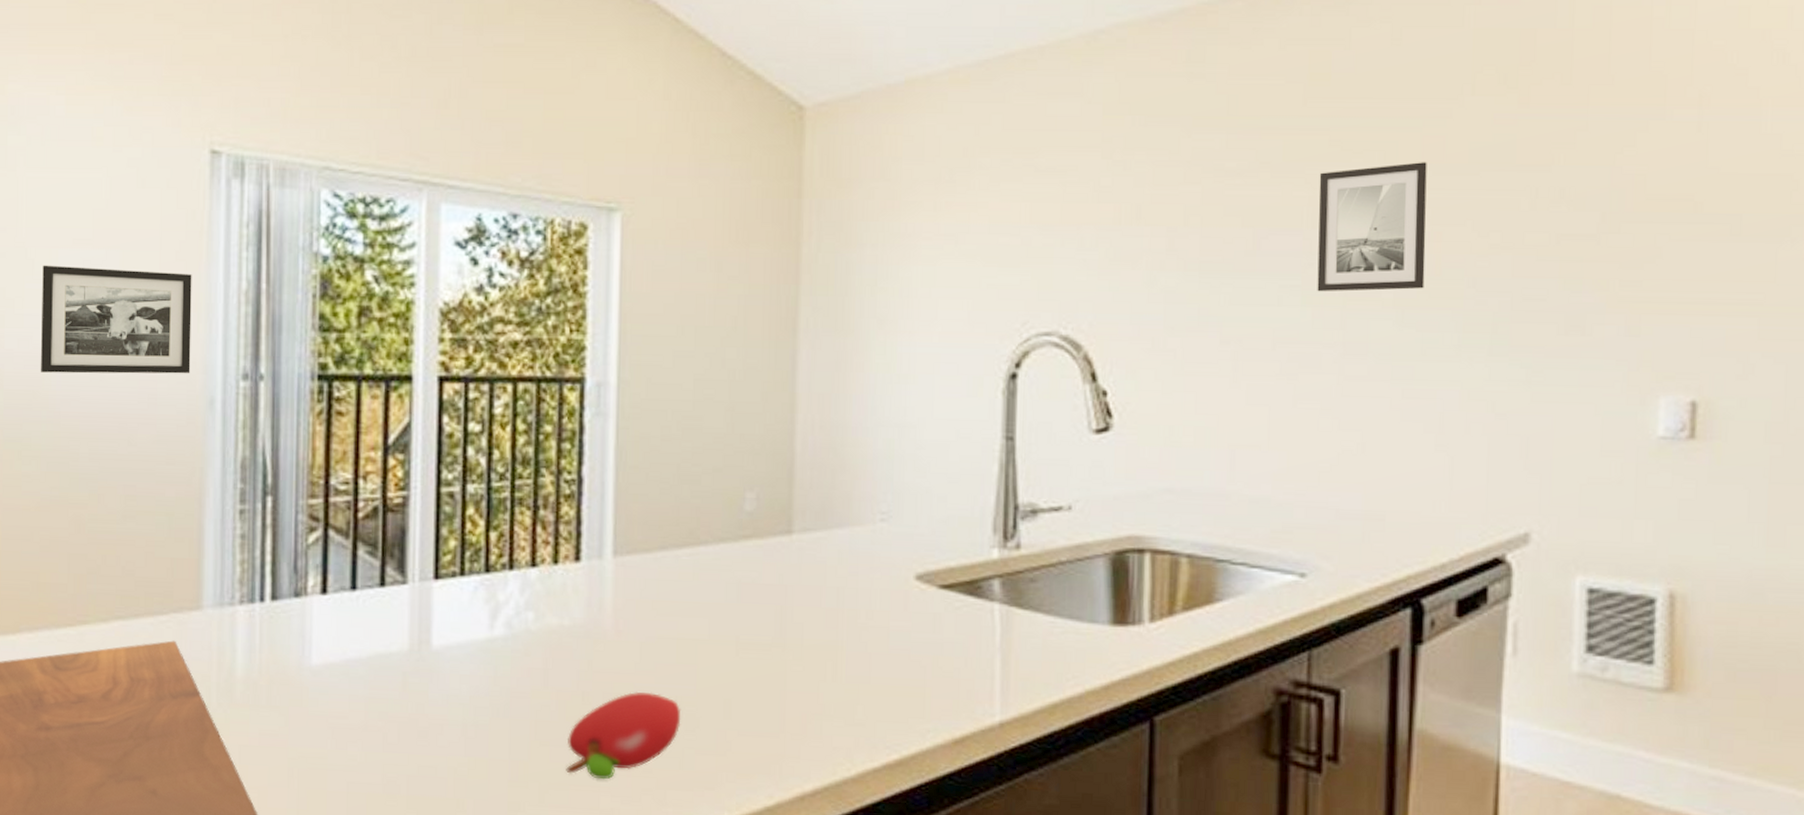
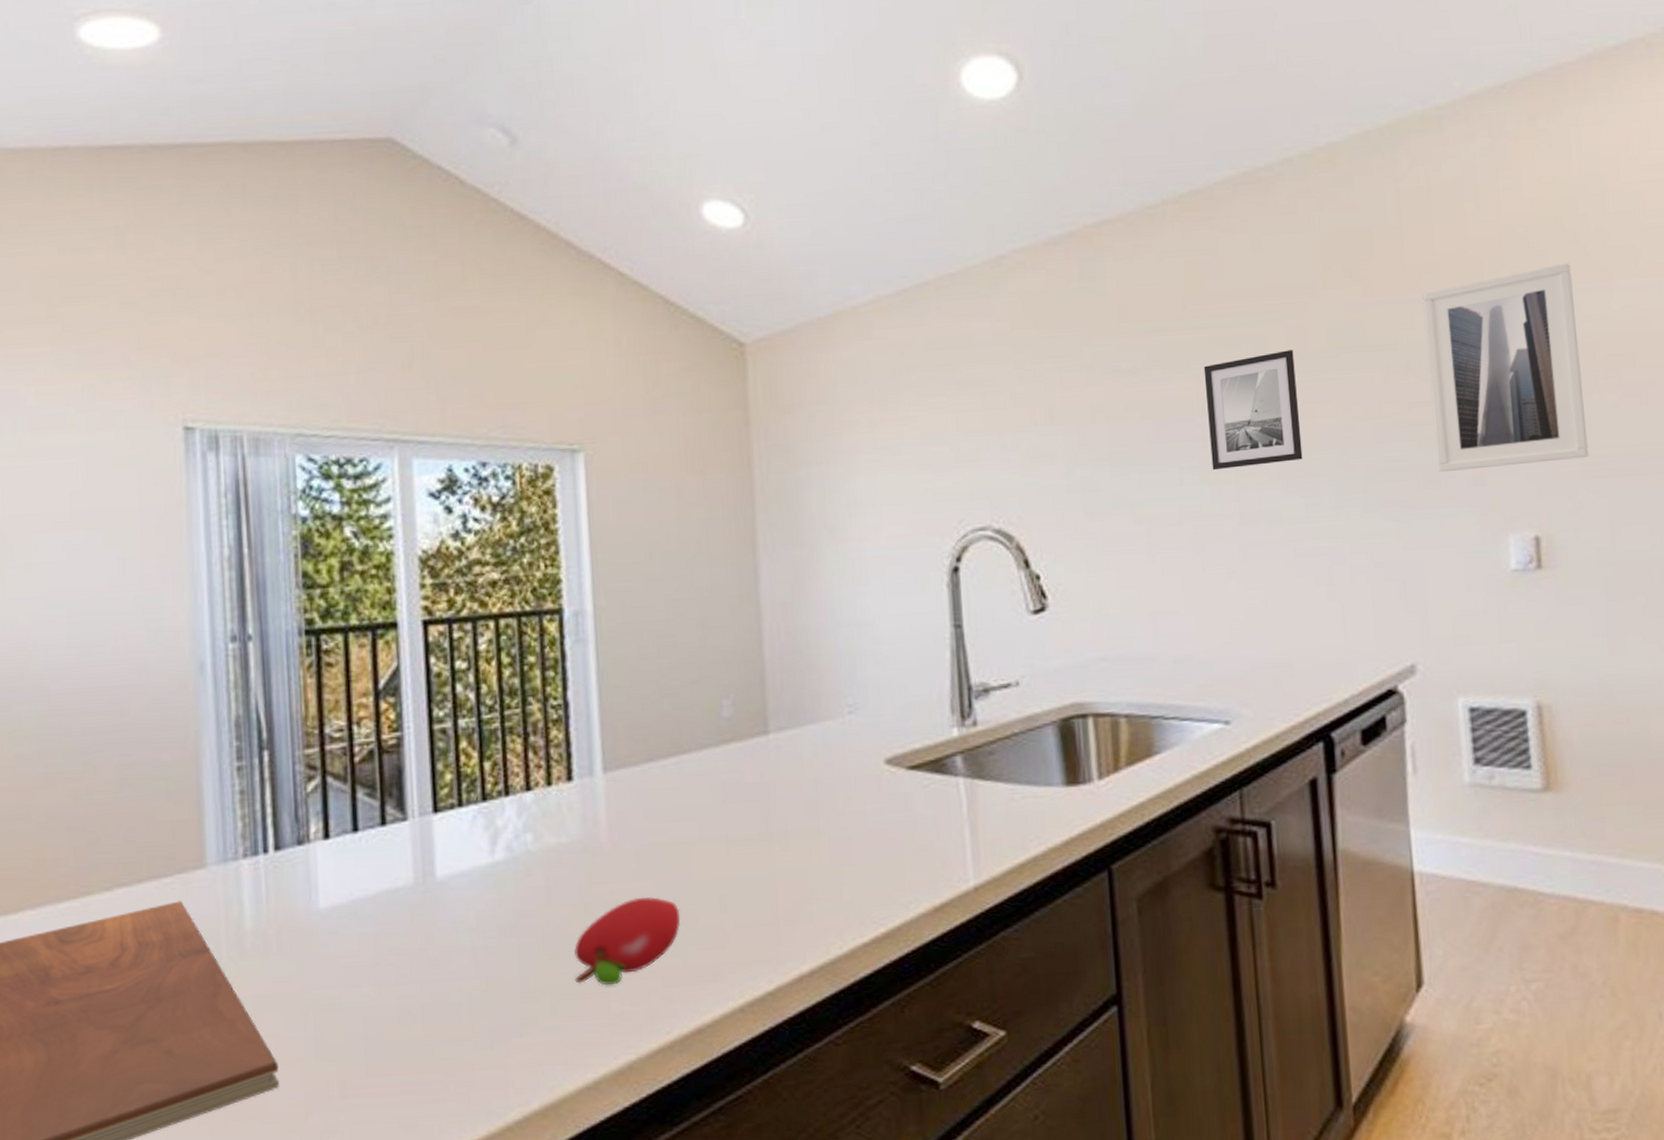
picture frame: present [40,265,192,374] -> none [22,545,179,654]
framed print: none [1584,85,1775,318] -> present [1422,263,1589,473]

